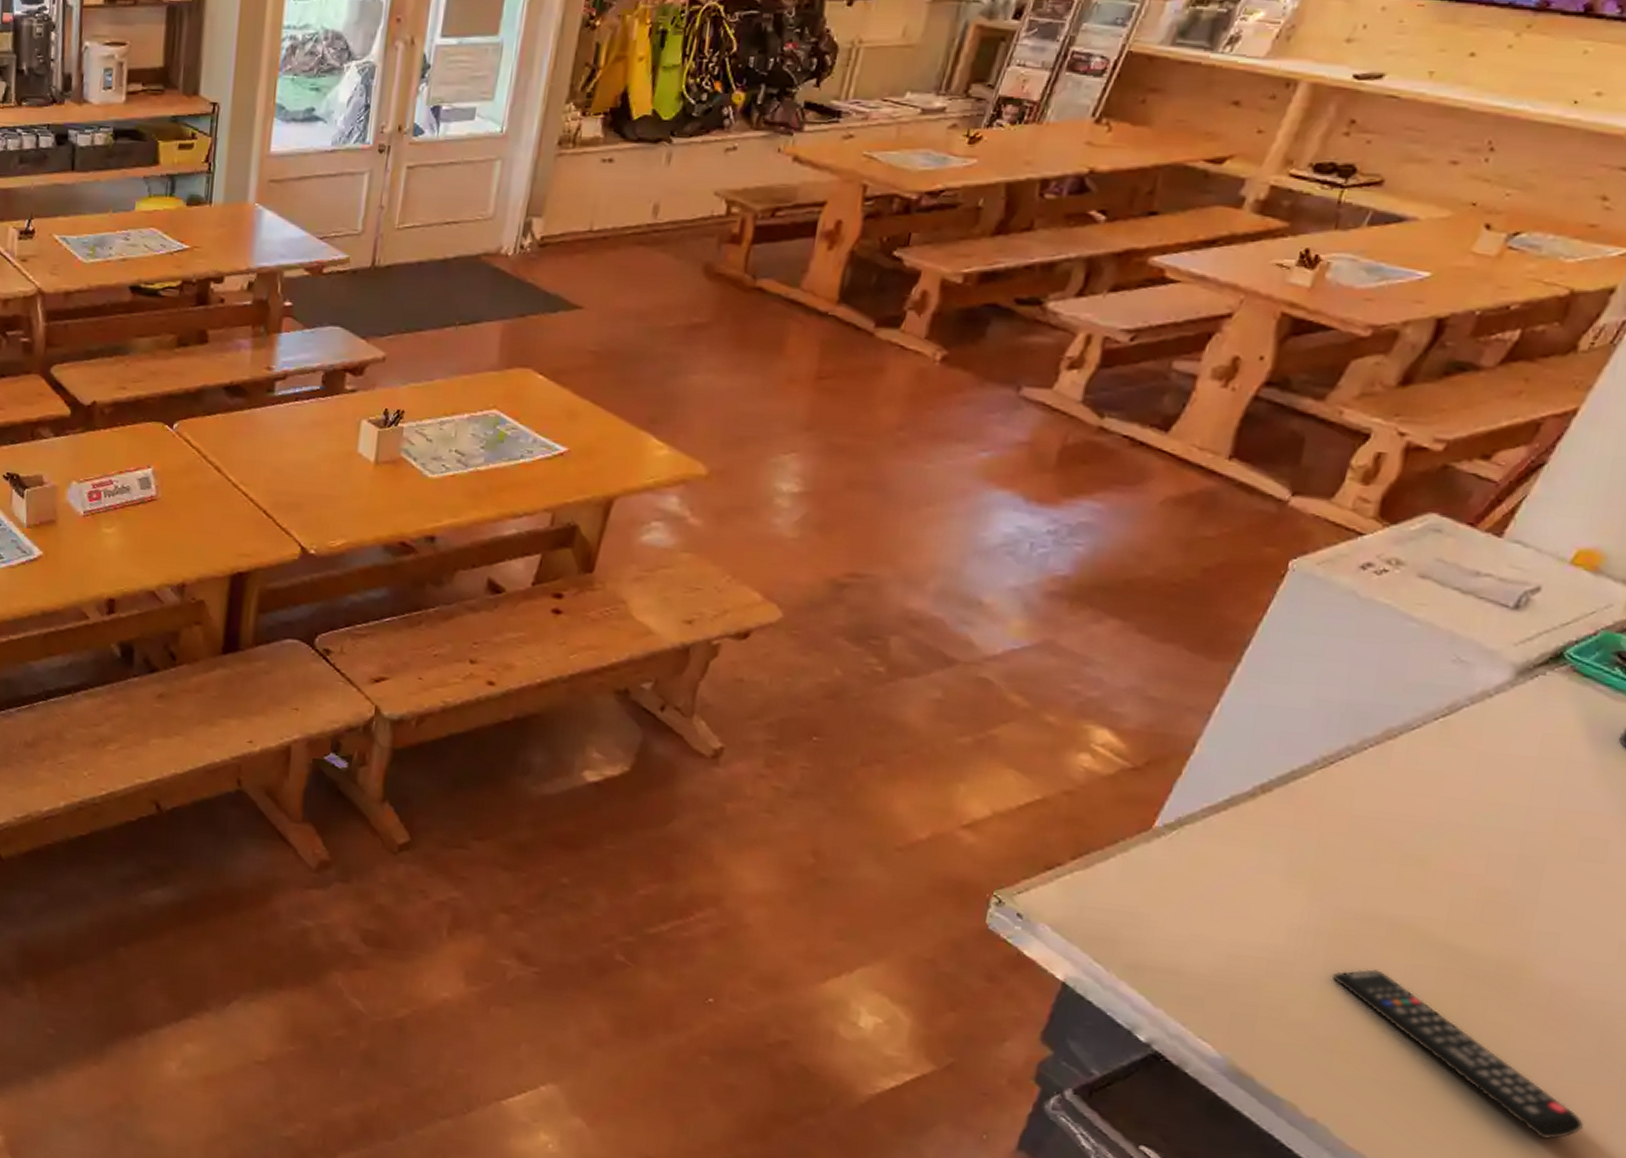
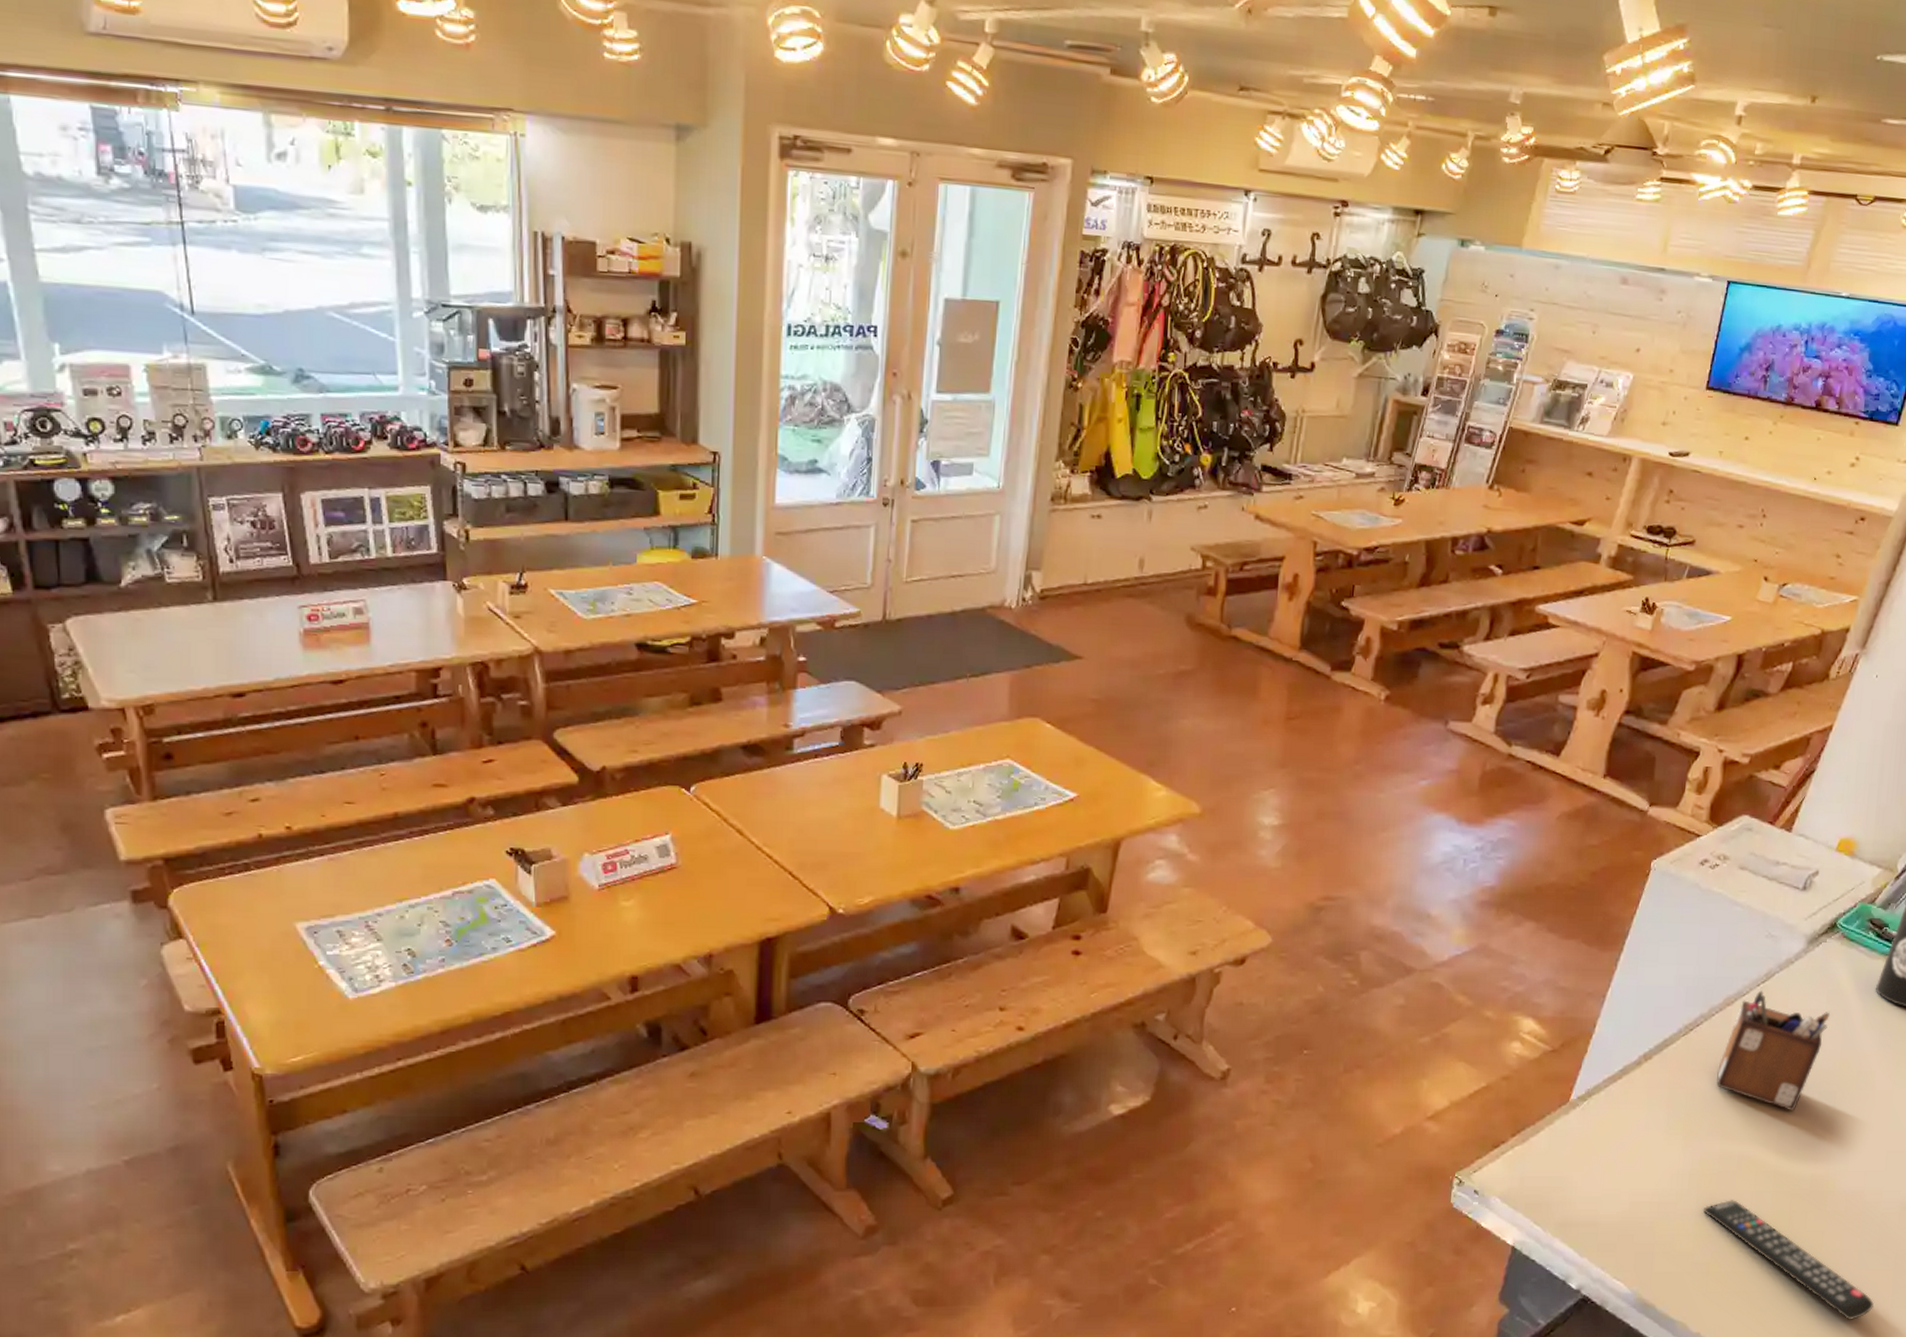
desk organizer: none [1364,725,1545,876] -> present [1716,990,1831,1112]

